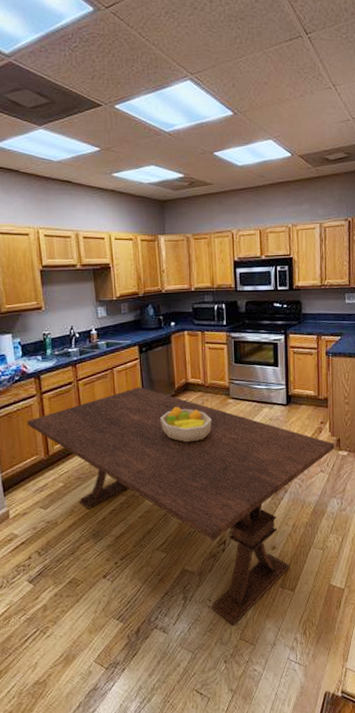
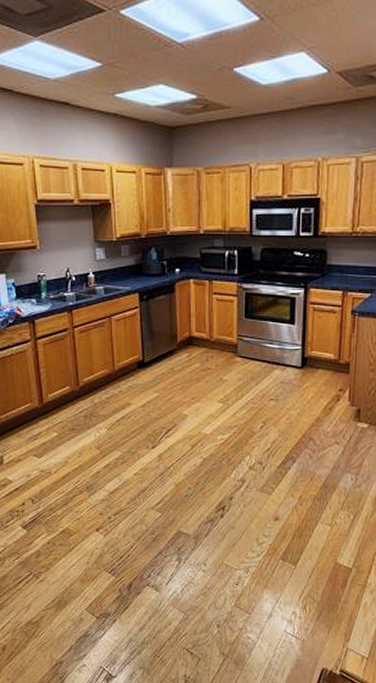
dining table: present [26,386,335,626] -> none [20,338,354,592]
fruit bowl: present [161,406,212,443] -> none [160,361,216,401]

